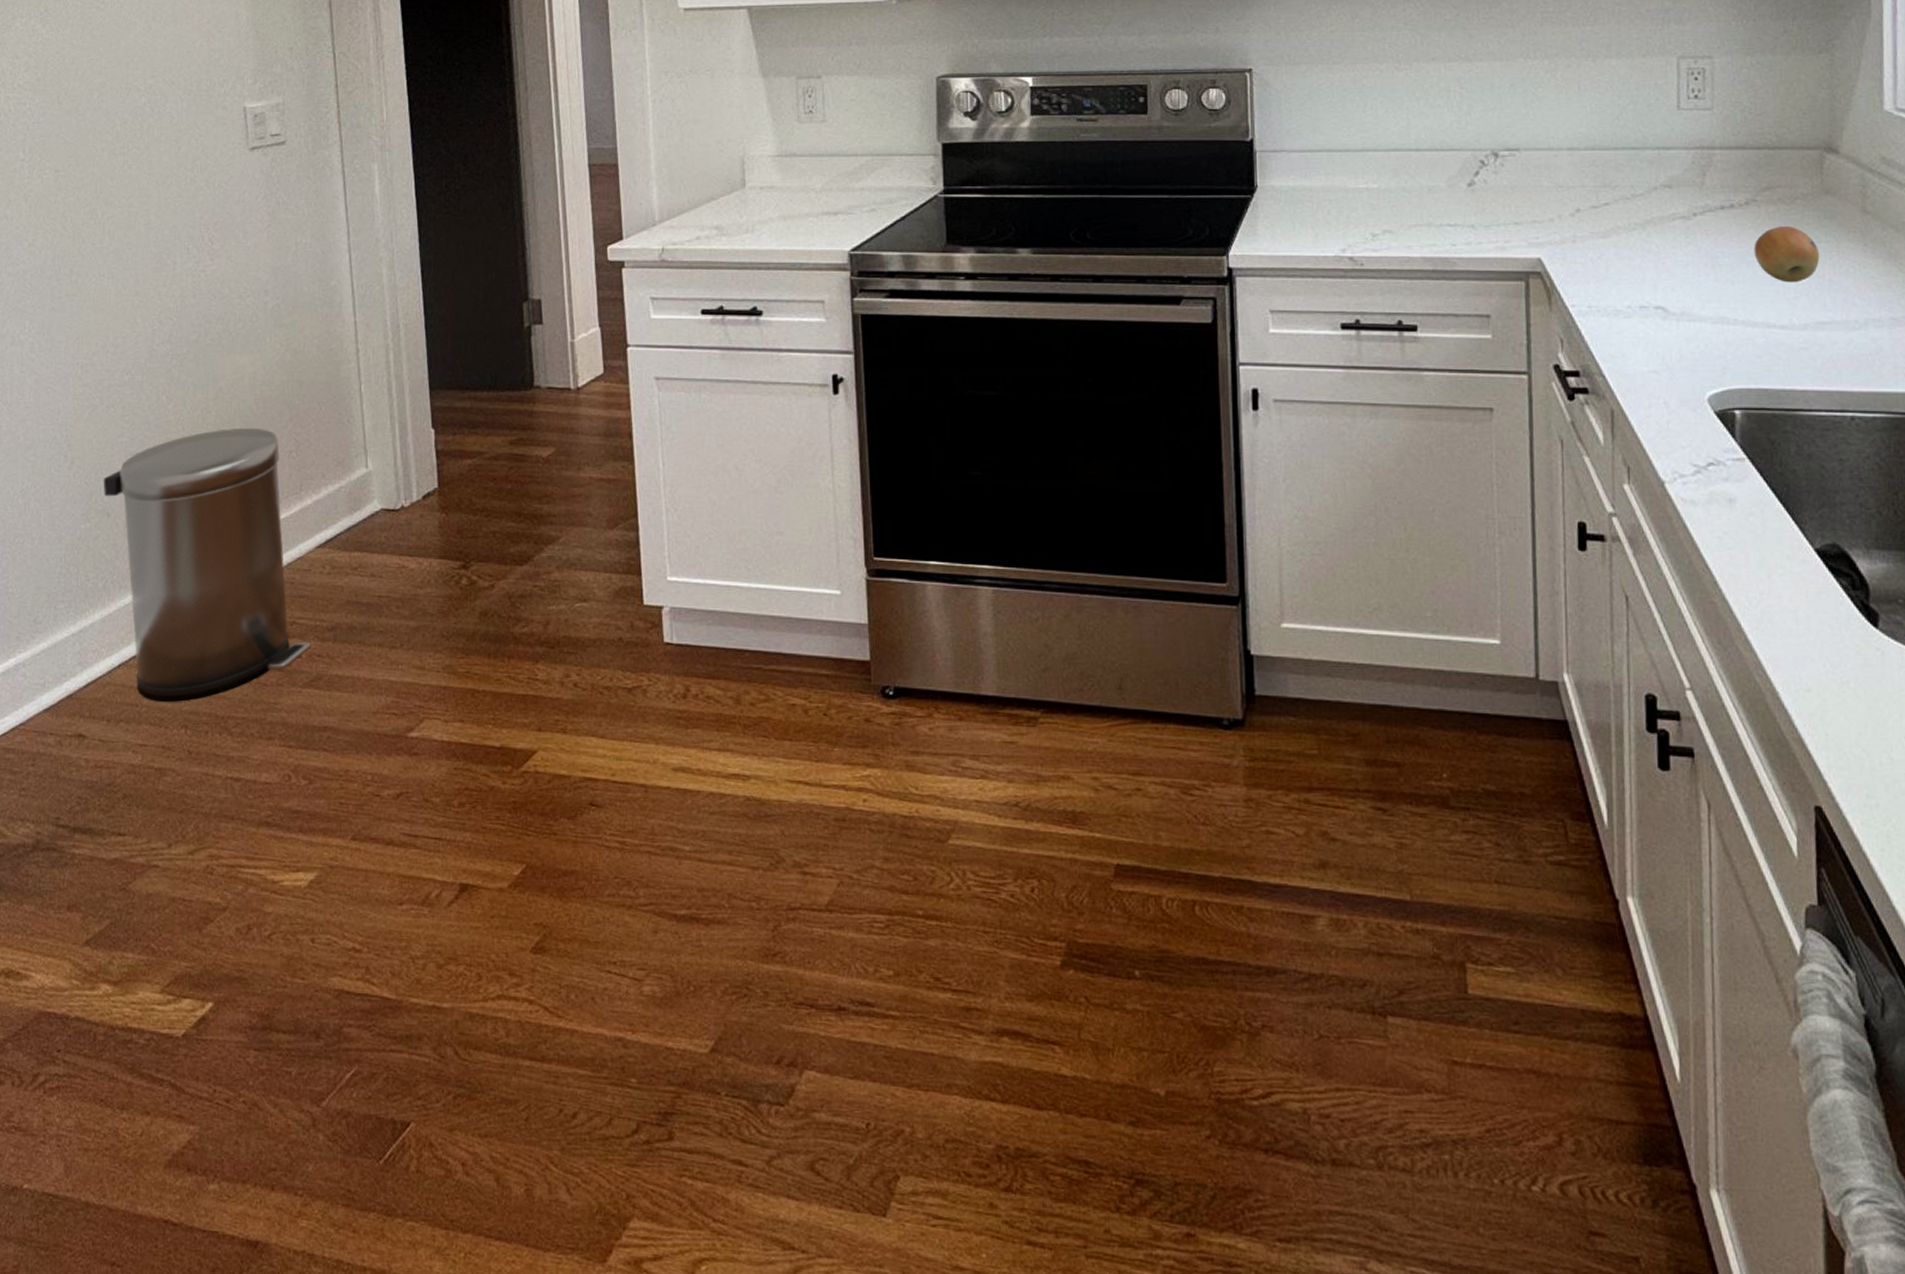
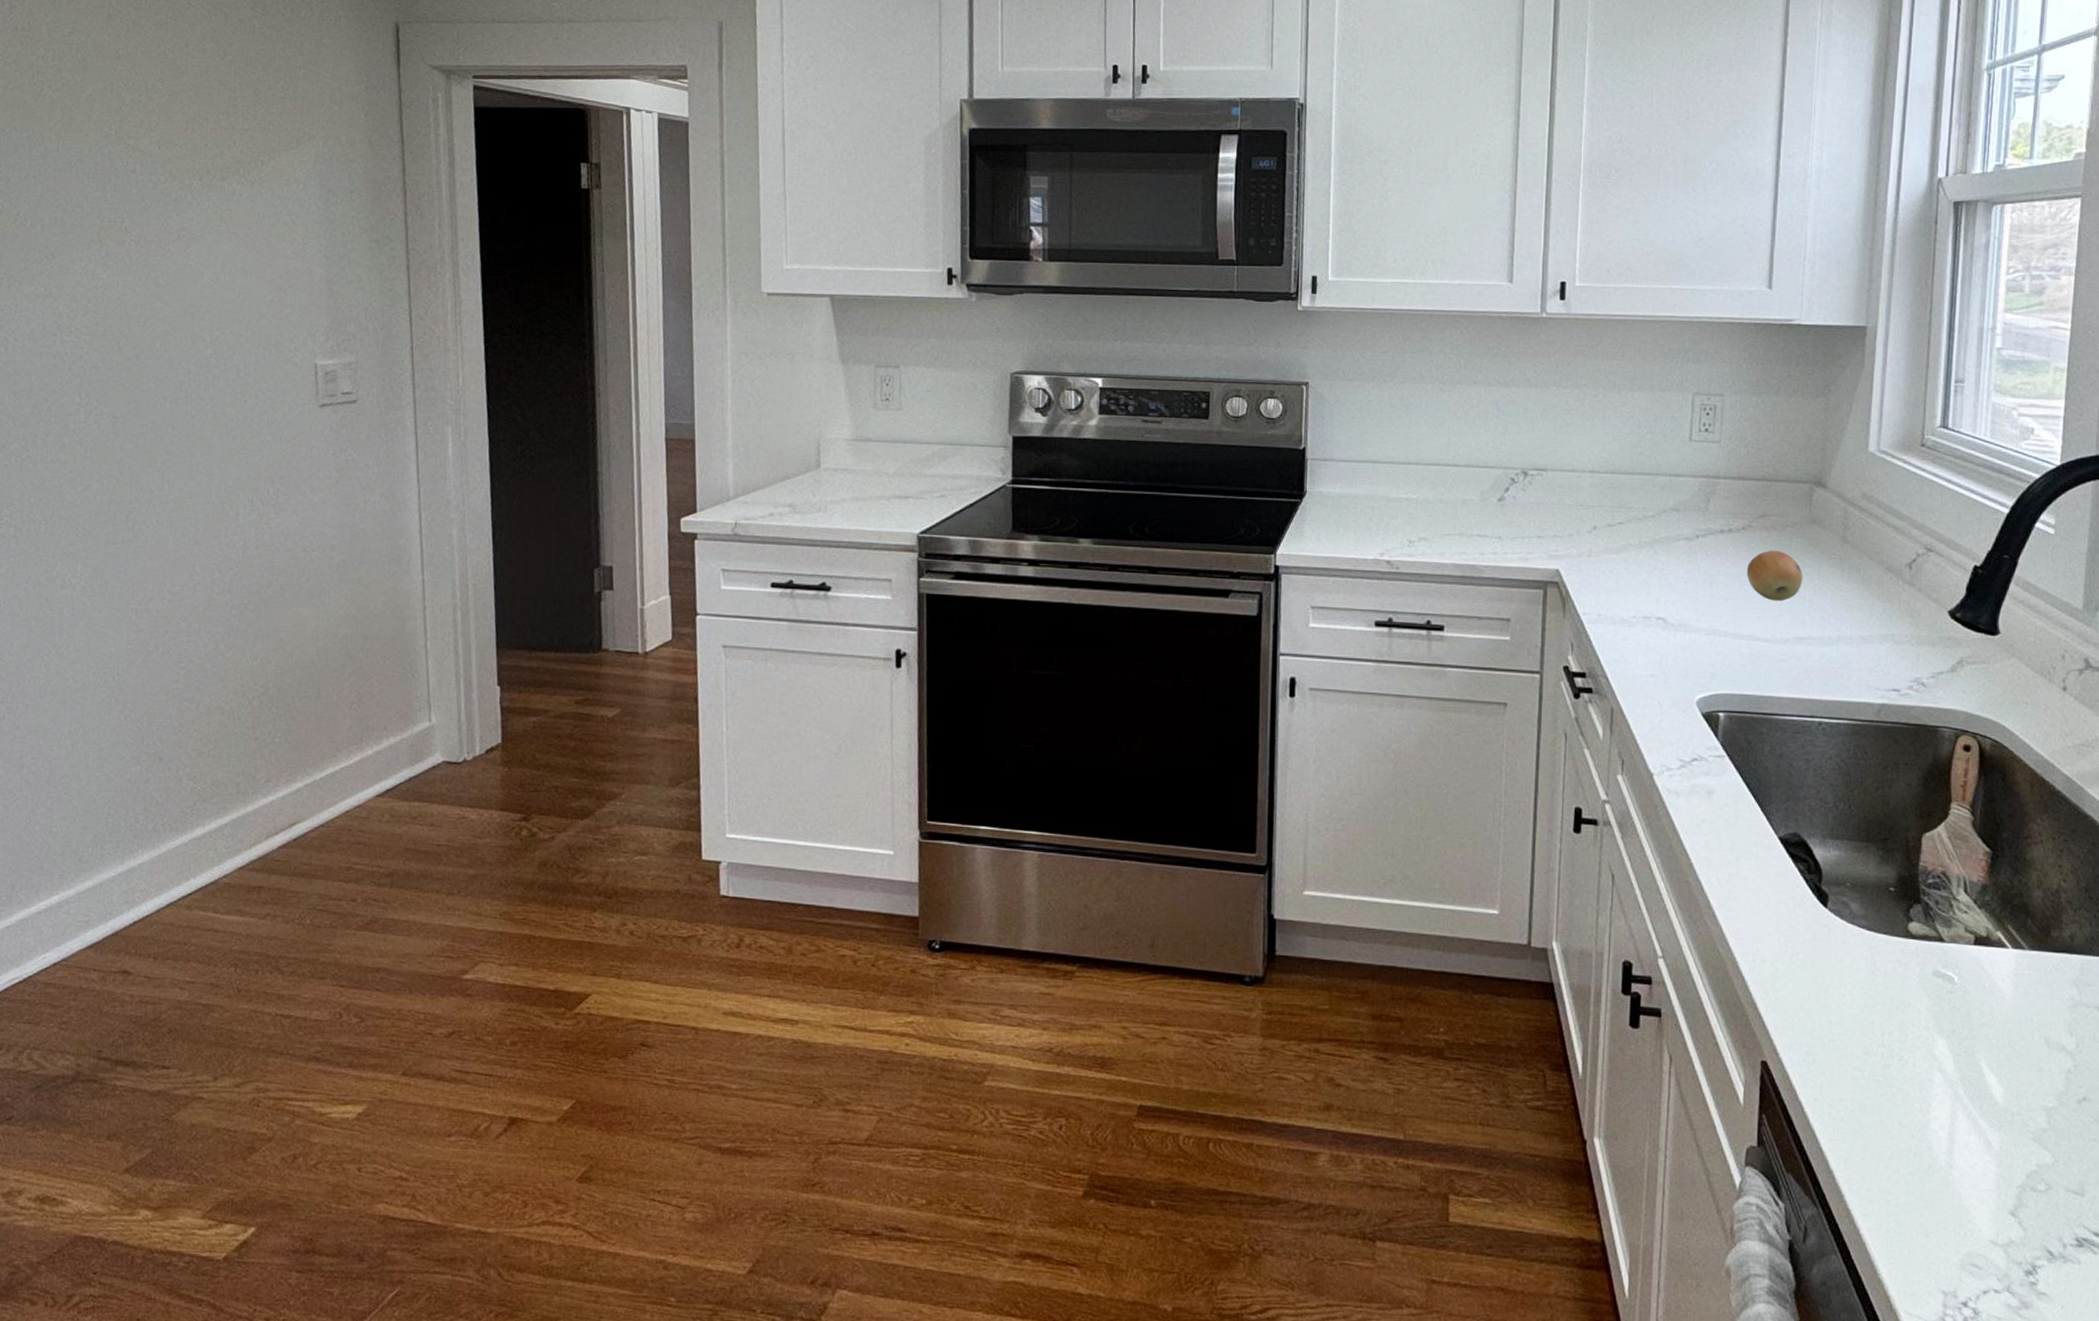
pedal bin: present [103,427,312,702] -> none [156,678,368,941]

